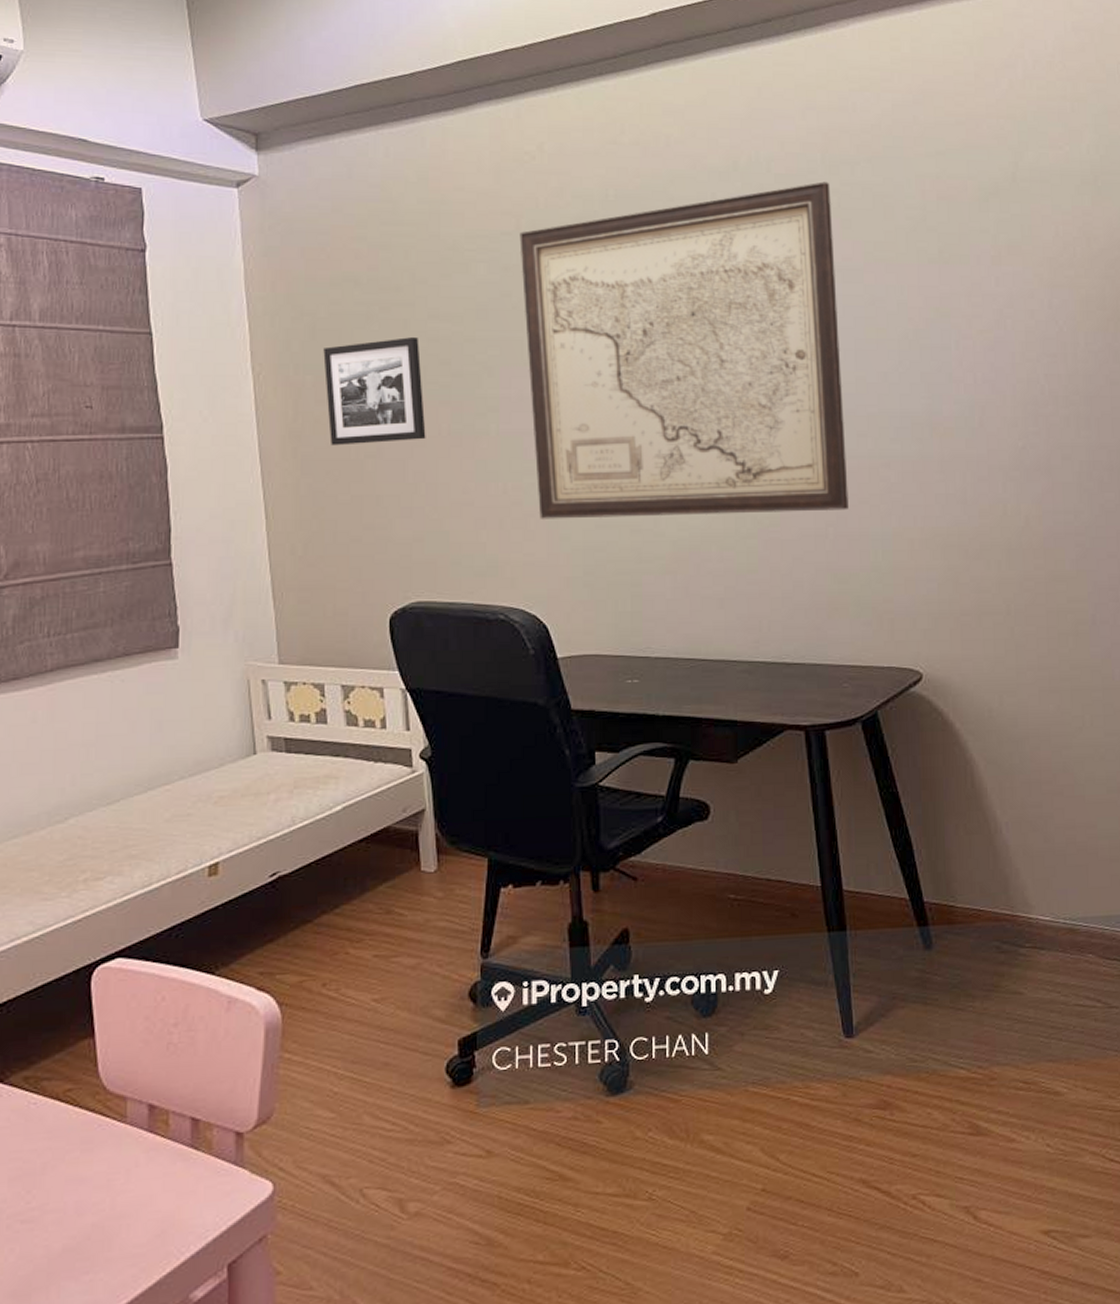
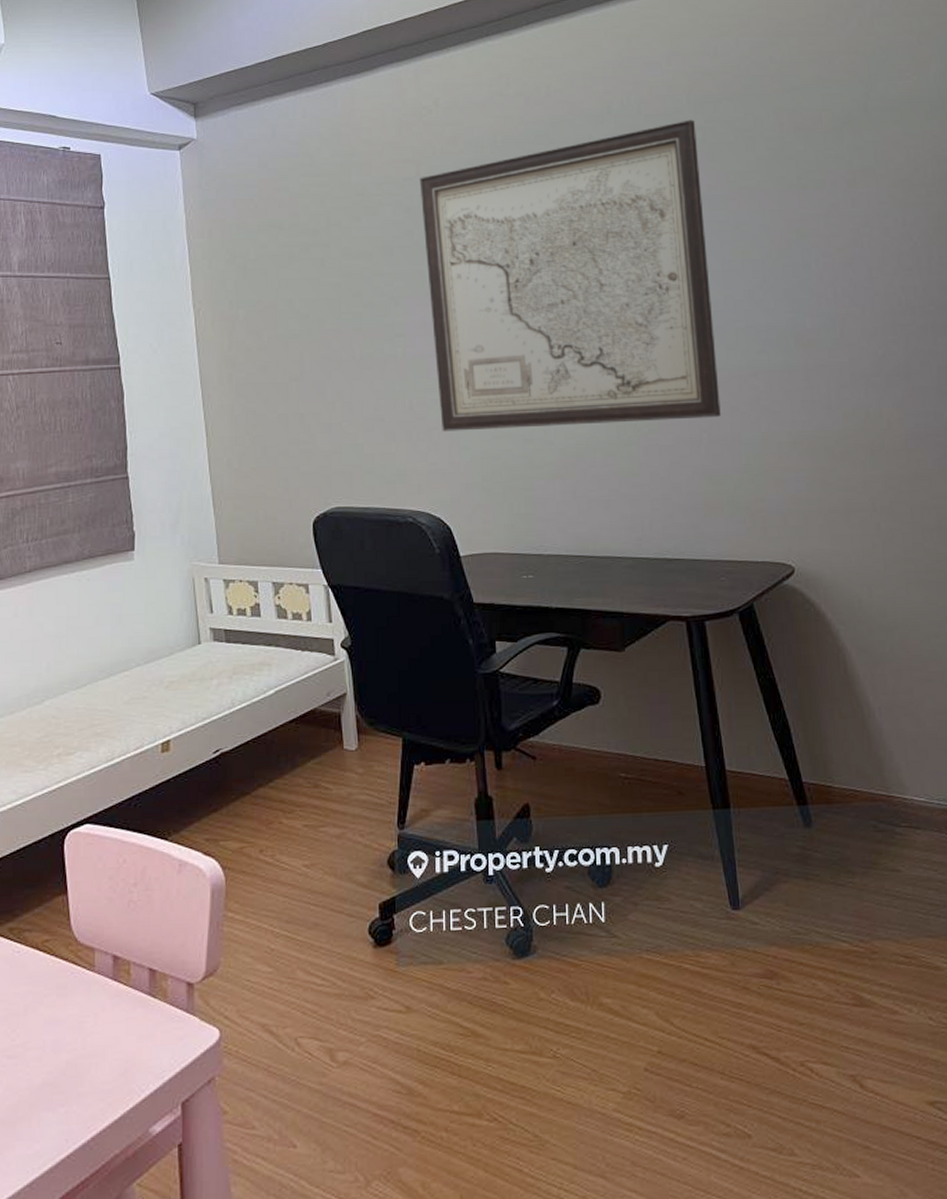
picture frame: present [323,337,426,446] -> none [253,274,342,371]

